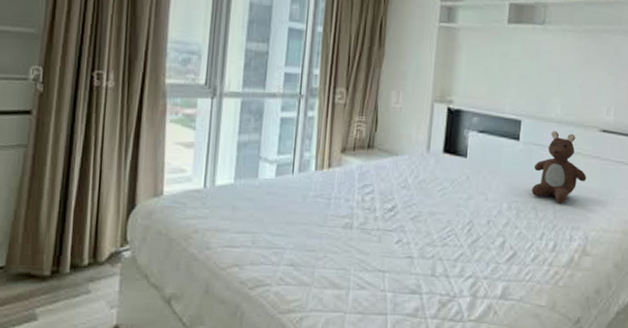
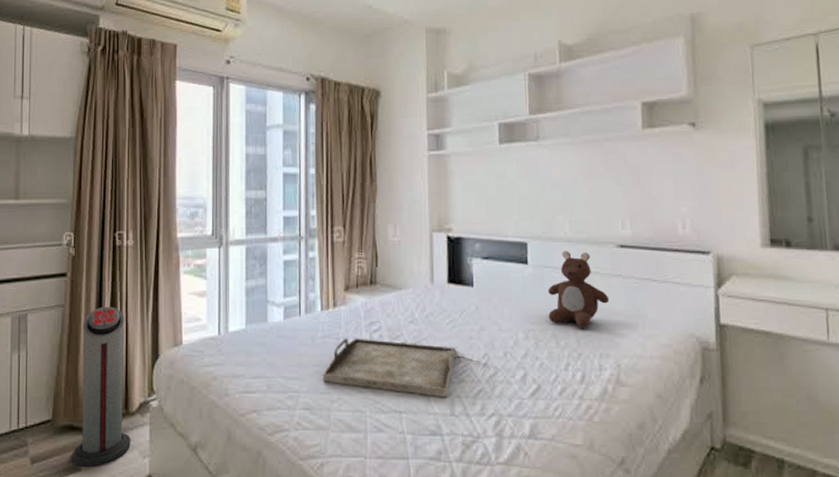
air purifier: none [27,150,99,316] -> present [72,306,131,467]
serving tray: none [310,198,445,260] -> present [323,337,457,398]

